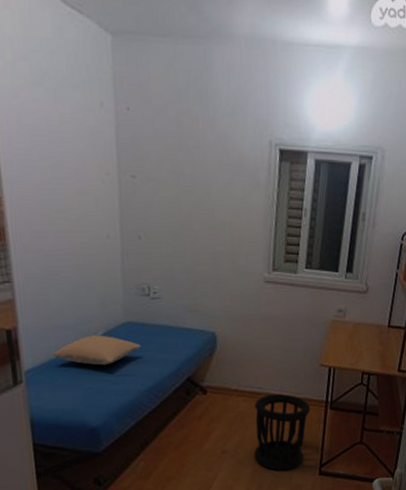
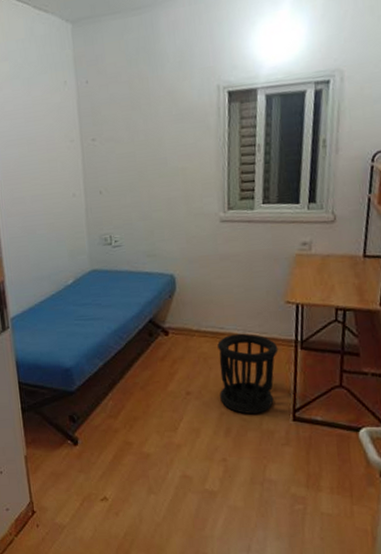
pillow: present [53,335,142,366] -> none [32,283,106,311]

